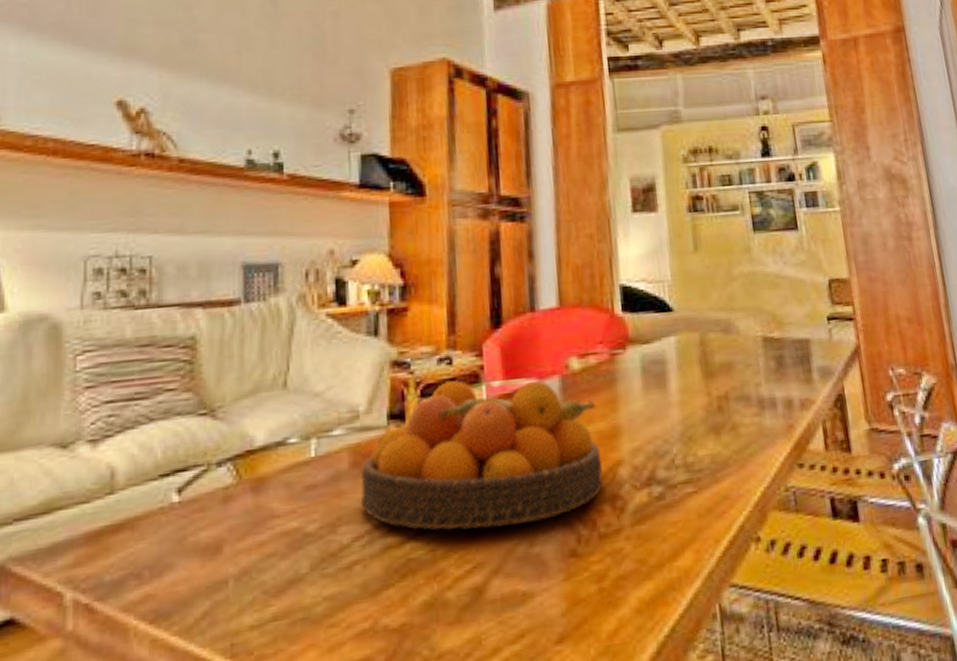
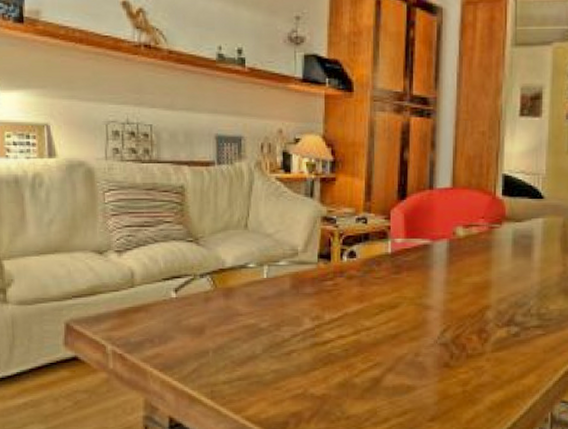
fruit bowl: present [360,380,603,530] -> none [297,234,475,340]

